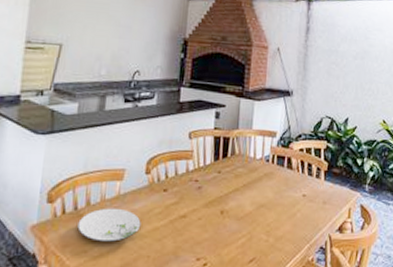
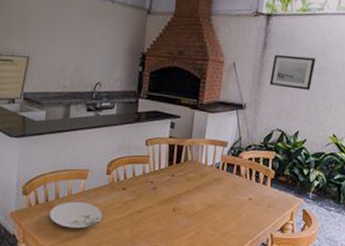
wall art: none [315,38,359,75] -> present [269,54,317,91]

